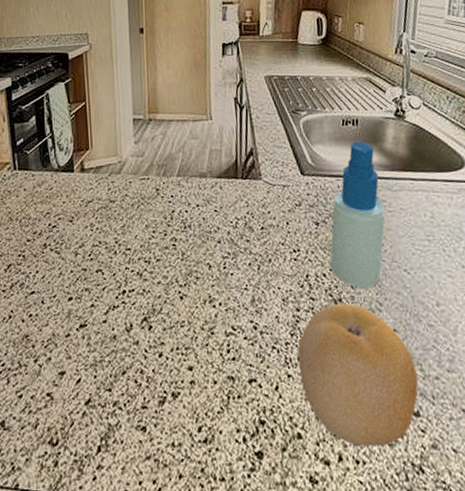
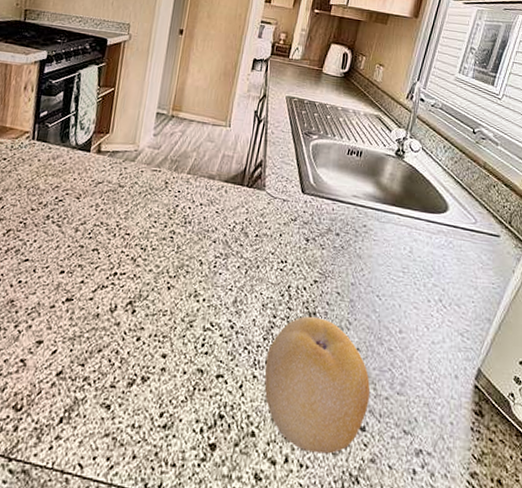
spray bottle: present [330,141,386,289] -> none [312,171,371,307]

